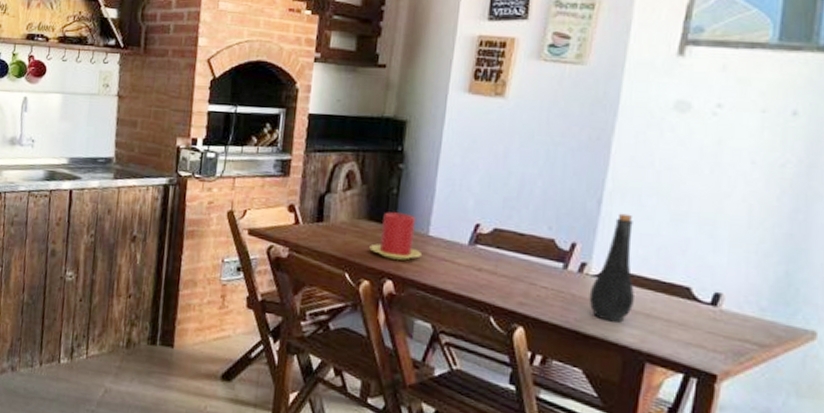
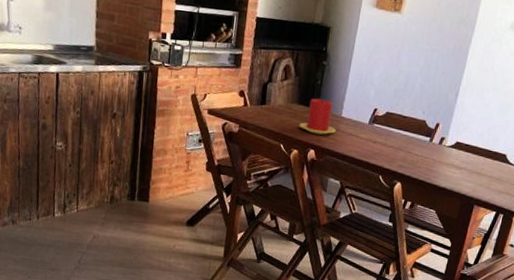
bottle: present [589,213,634,323] -> none [444,103,477,179]

